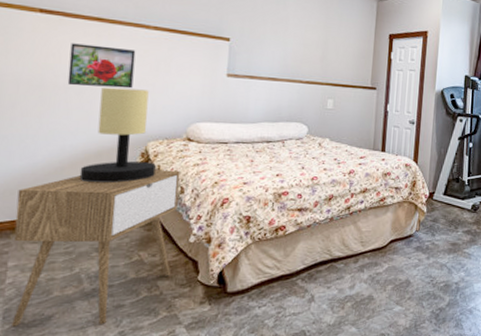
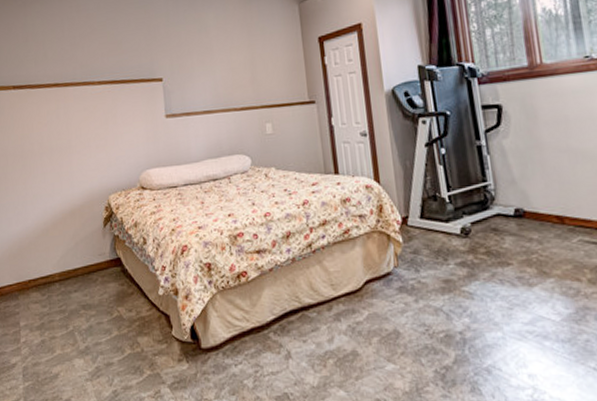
nightstand: present [12,169,180,326] -> none [19,221,148,384]
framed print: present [67,43,136,89] -> none [38,107,89,151]
table lamp: present [79,87,156,184] -> none [60,144,119,242]

